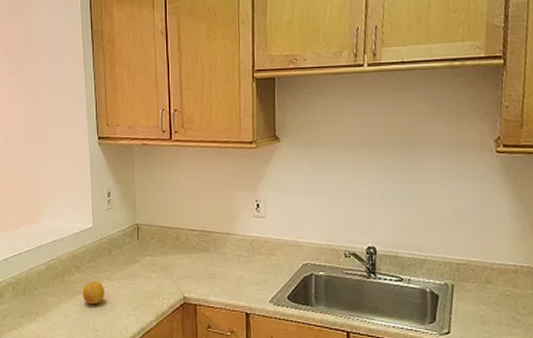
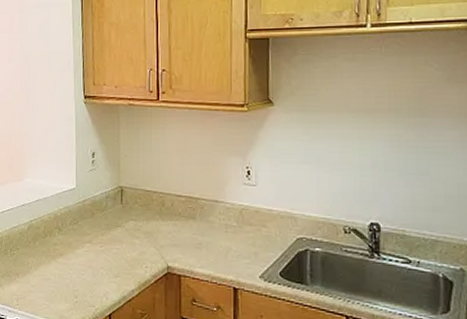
fruit: present [82,281,104,305] -> none [63,244,86,269]

